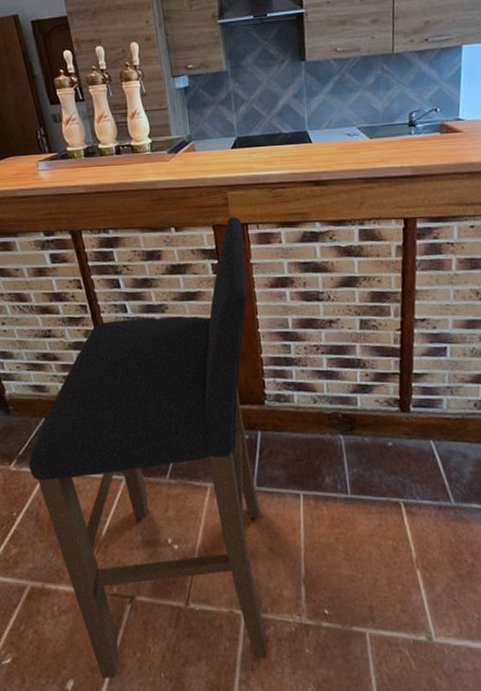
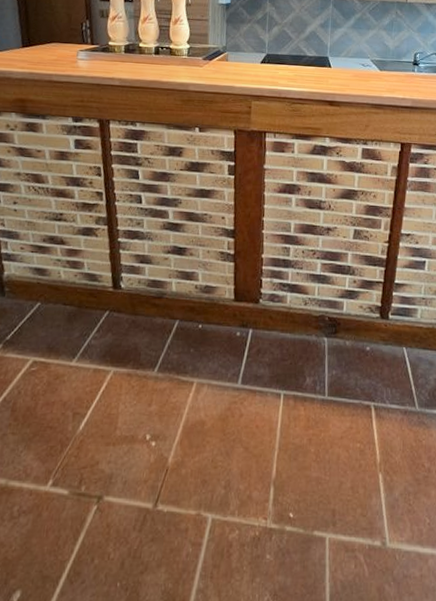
bar stool: present [28,216,268,678] -> none [14,124,261,589]

